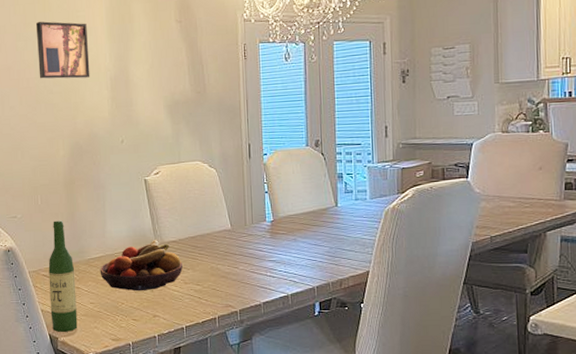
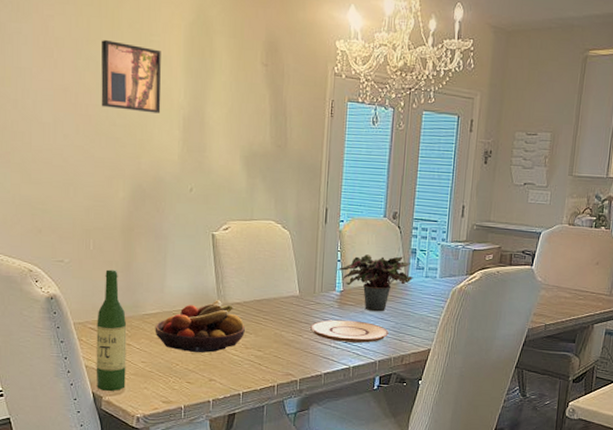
plate: none [244,248,324,271] -> present [309,319,389,343]
potted plant: none [264,182,344,239] -> present [336,254,414,312]

